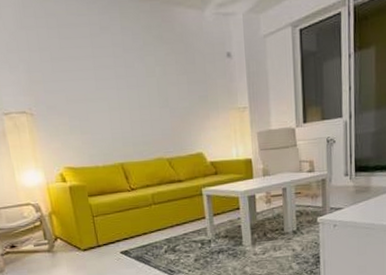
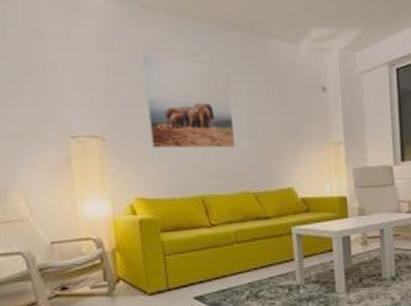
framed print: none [56,30,149,121] -> present [140,54,235,149]

